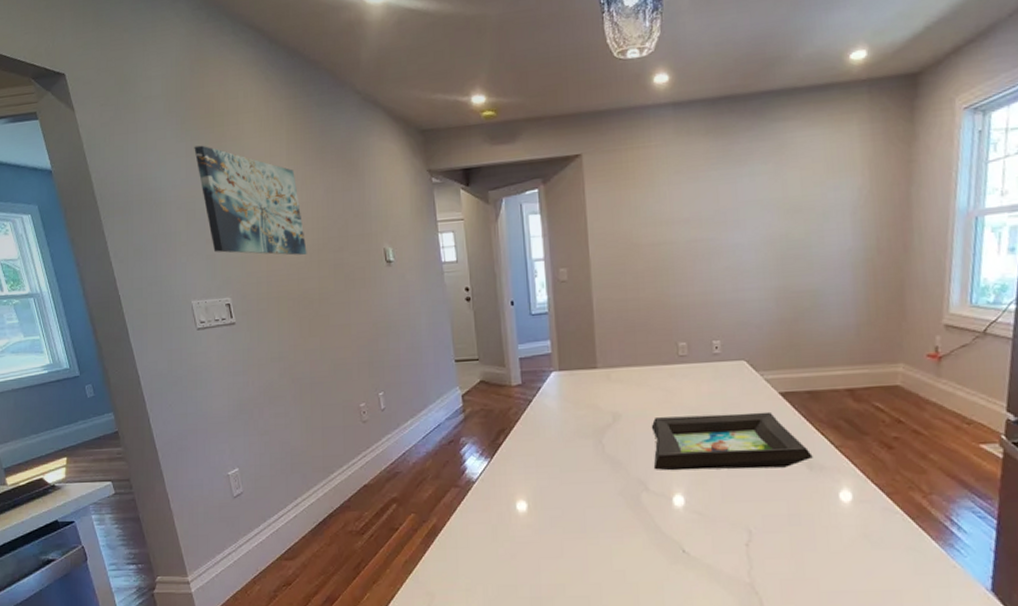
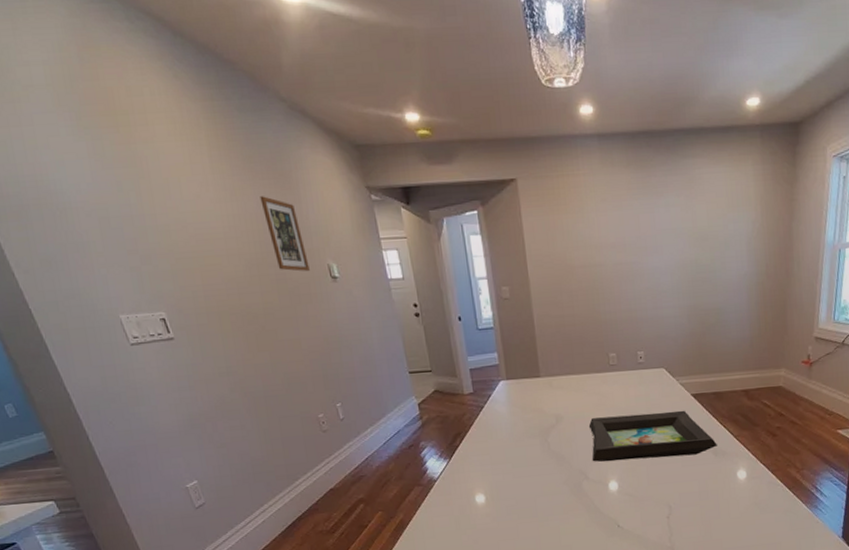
wall art: present [194,145,307,256] -> none [97,146,246,270]
picture frame: none [328,184,366,256] -> present [260,196,310,271]

